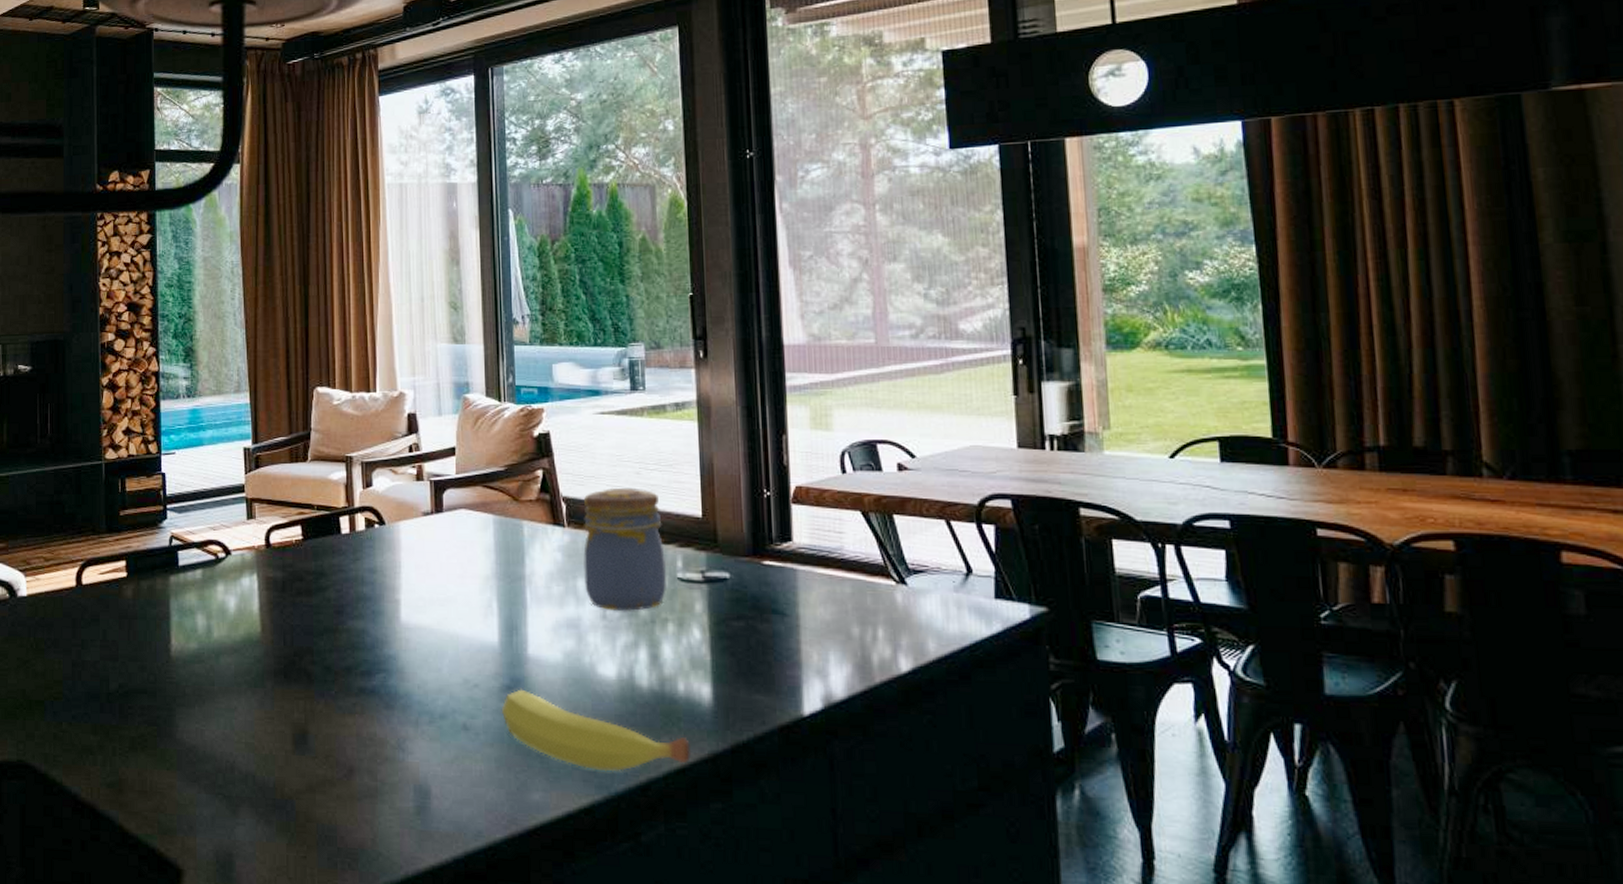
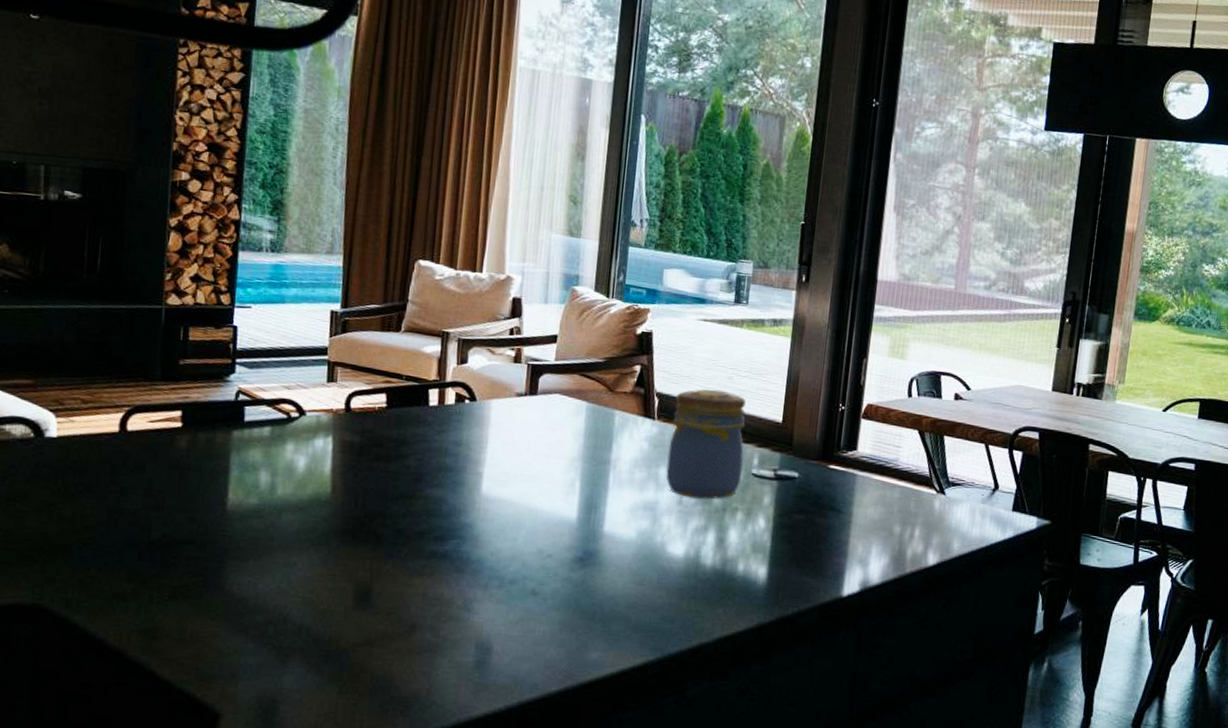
fruit: present [501,689,692,772] -> none [570,561,742,637]

